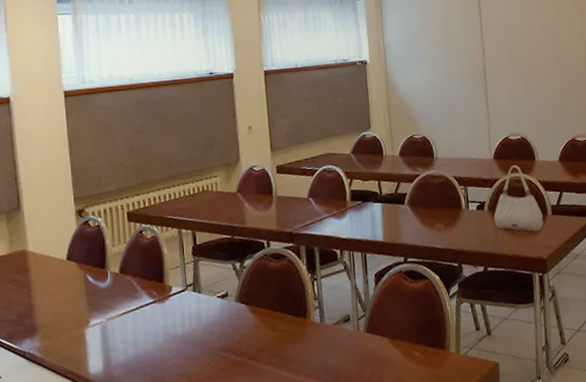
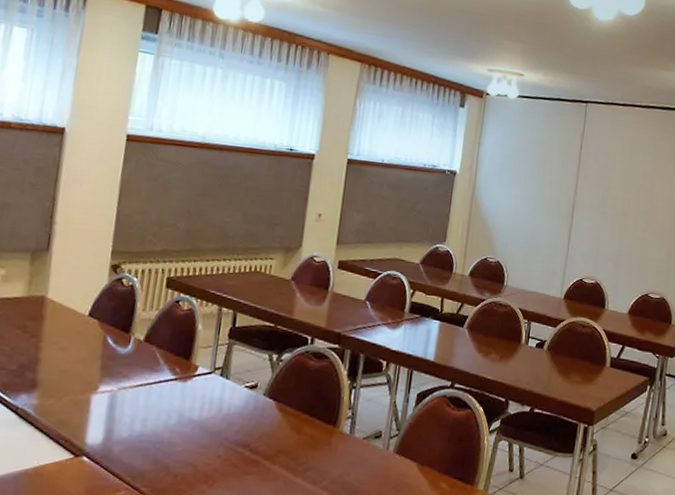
handbag: present [494,165,544,232] -> none [551,309,601,382]

